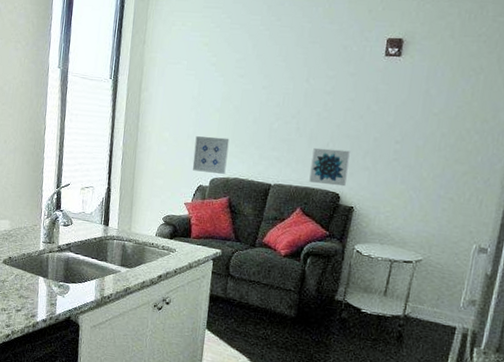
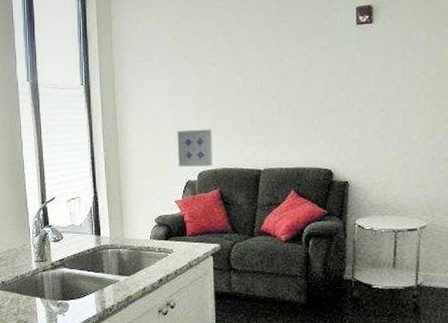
wall art: present [309,147,351,187] -> none [298,125,338,163]

